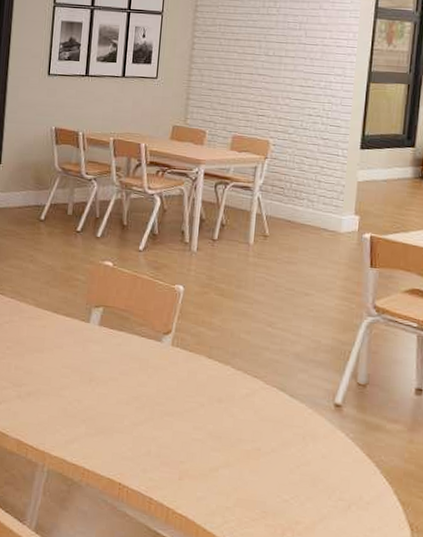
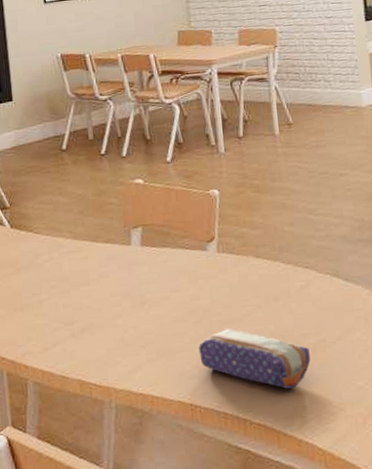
pencil case: none [136,419,243,488] -> present [199,328,311,389]

